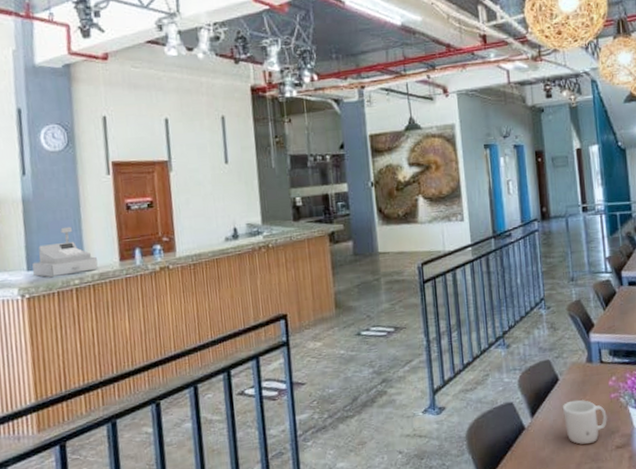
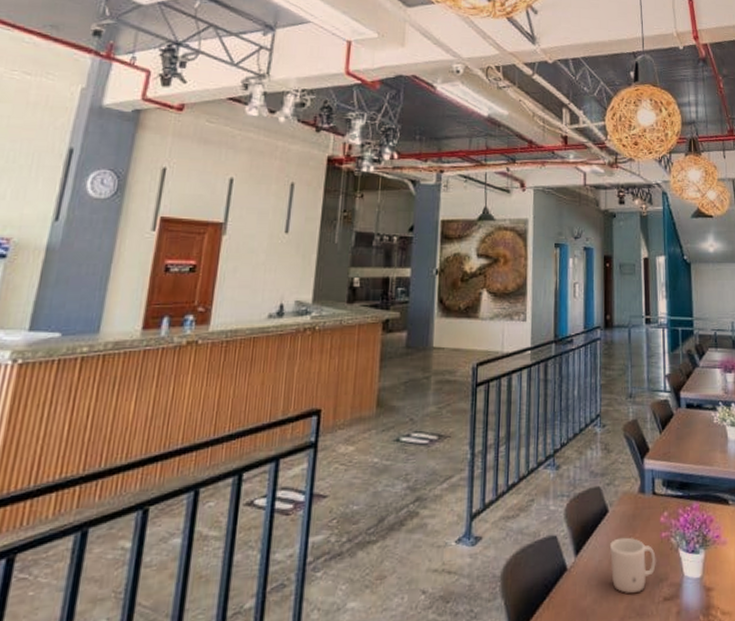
cash register: present [32,226,98,278] -> none [35,284,116,342]

